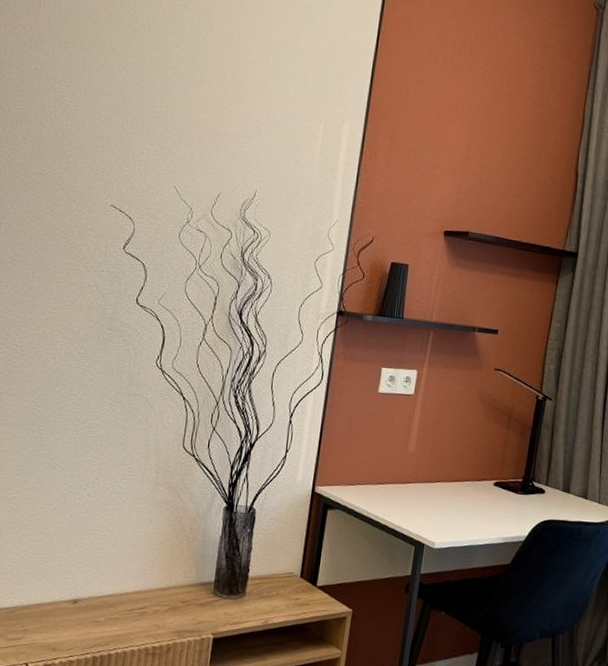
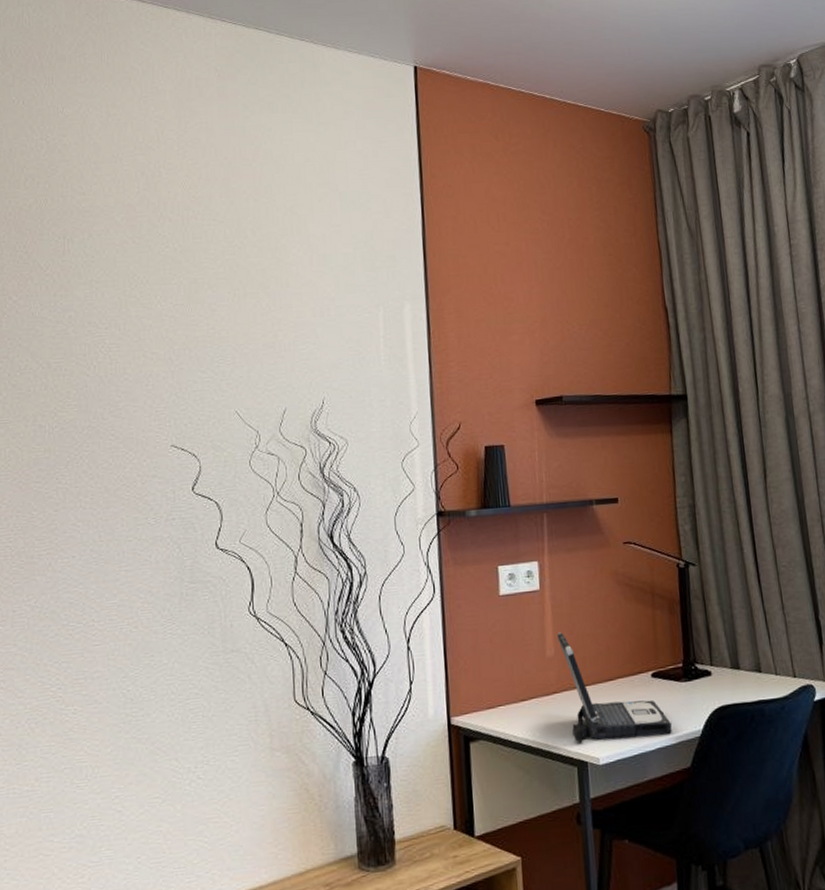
laptop: none [417,433,502,535] -> present [557,632,672,743]

